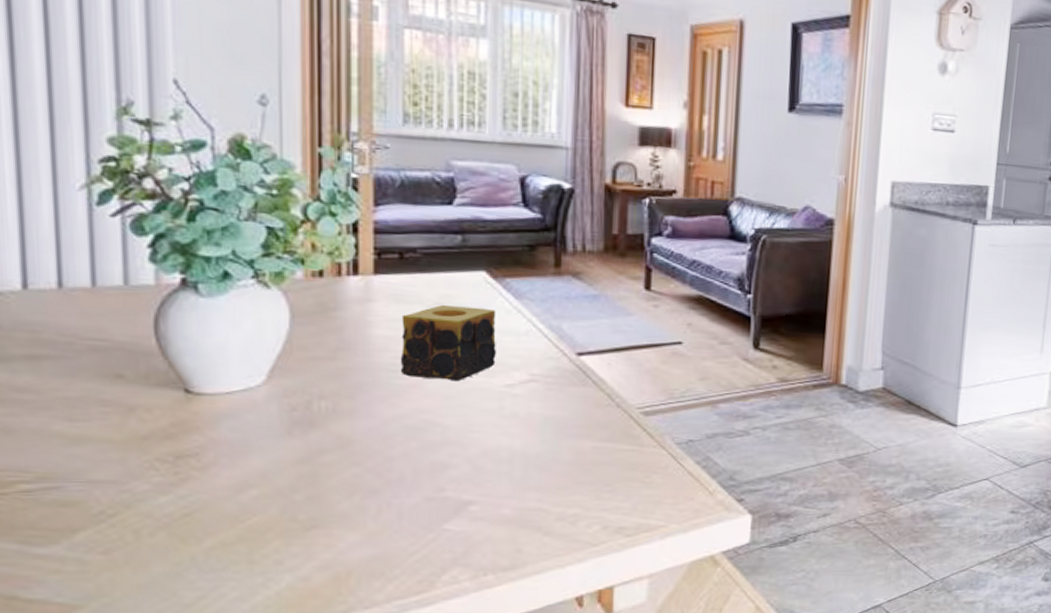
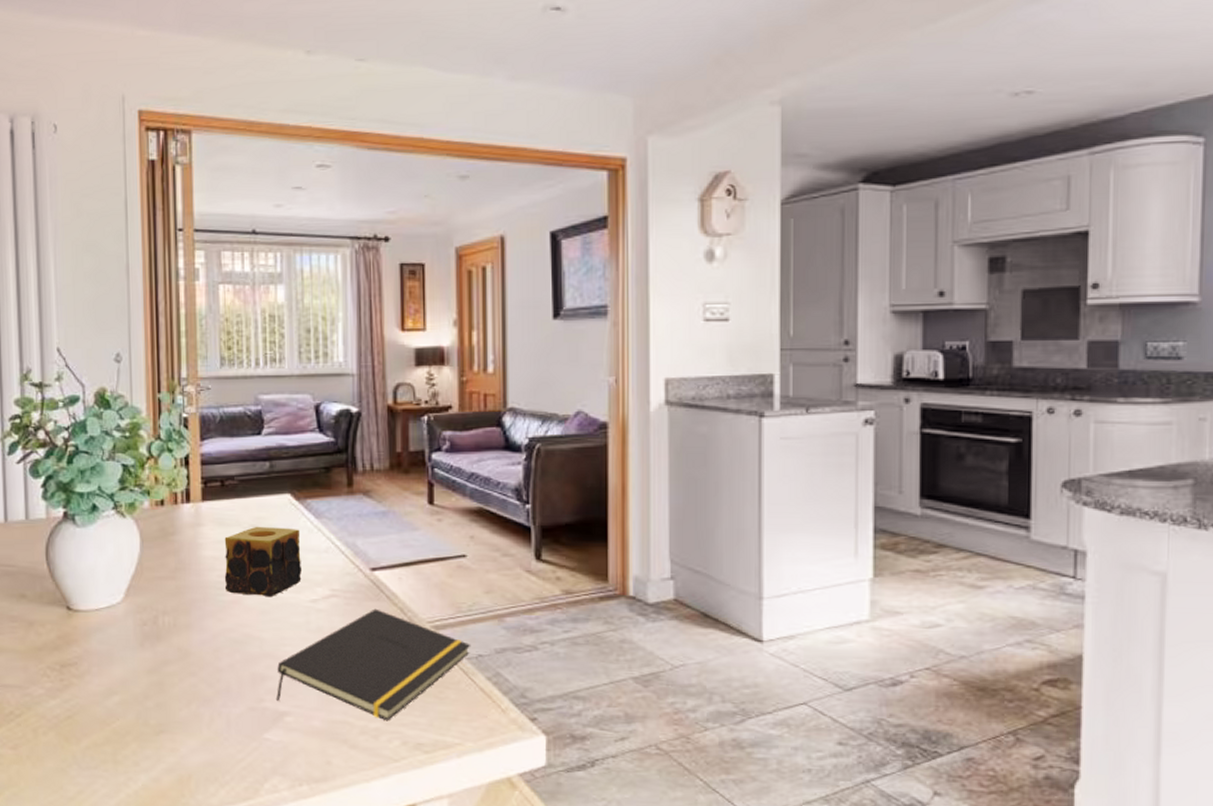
notepad: none [459,394,682,507] -> present [275,608,471,722]

